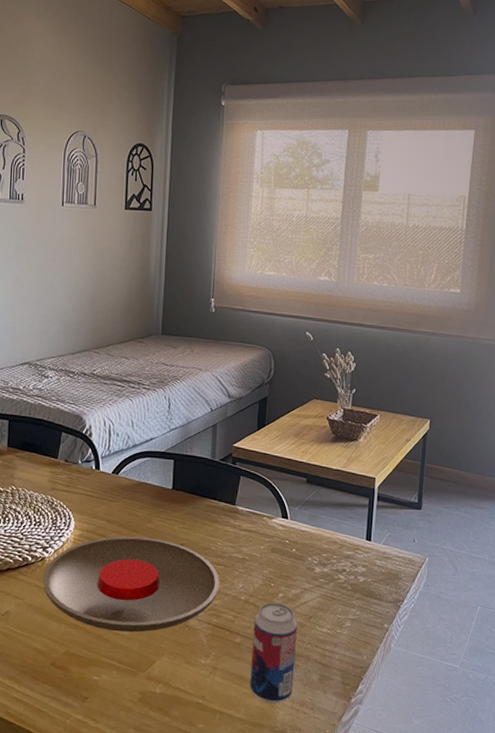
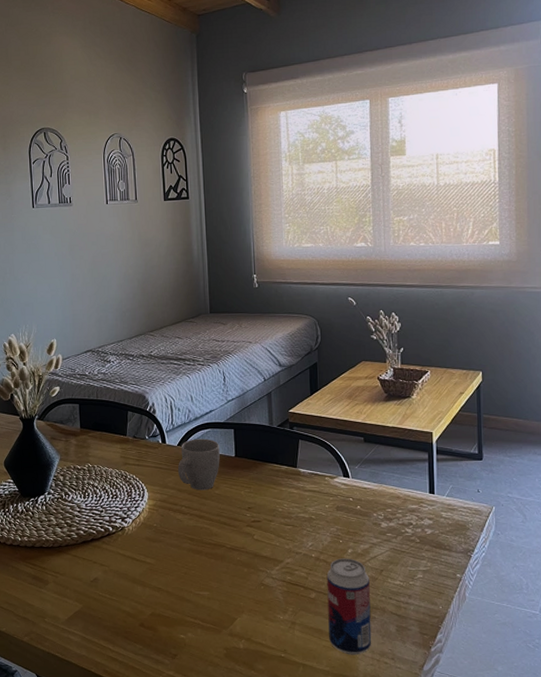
plate: present [42,536,220,633] -> none [124,503,290,593]
mug: none [110,467,157,523] -> present [178,438,220,491]

